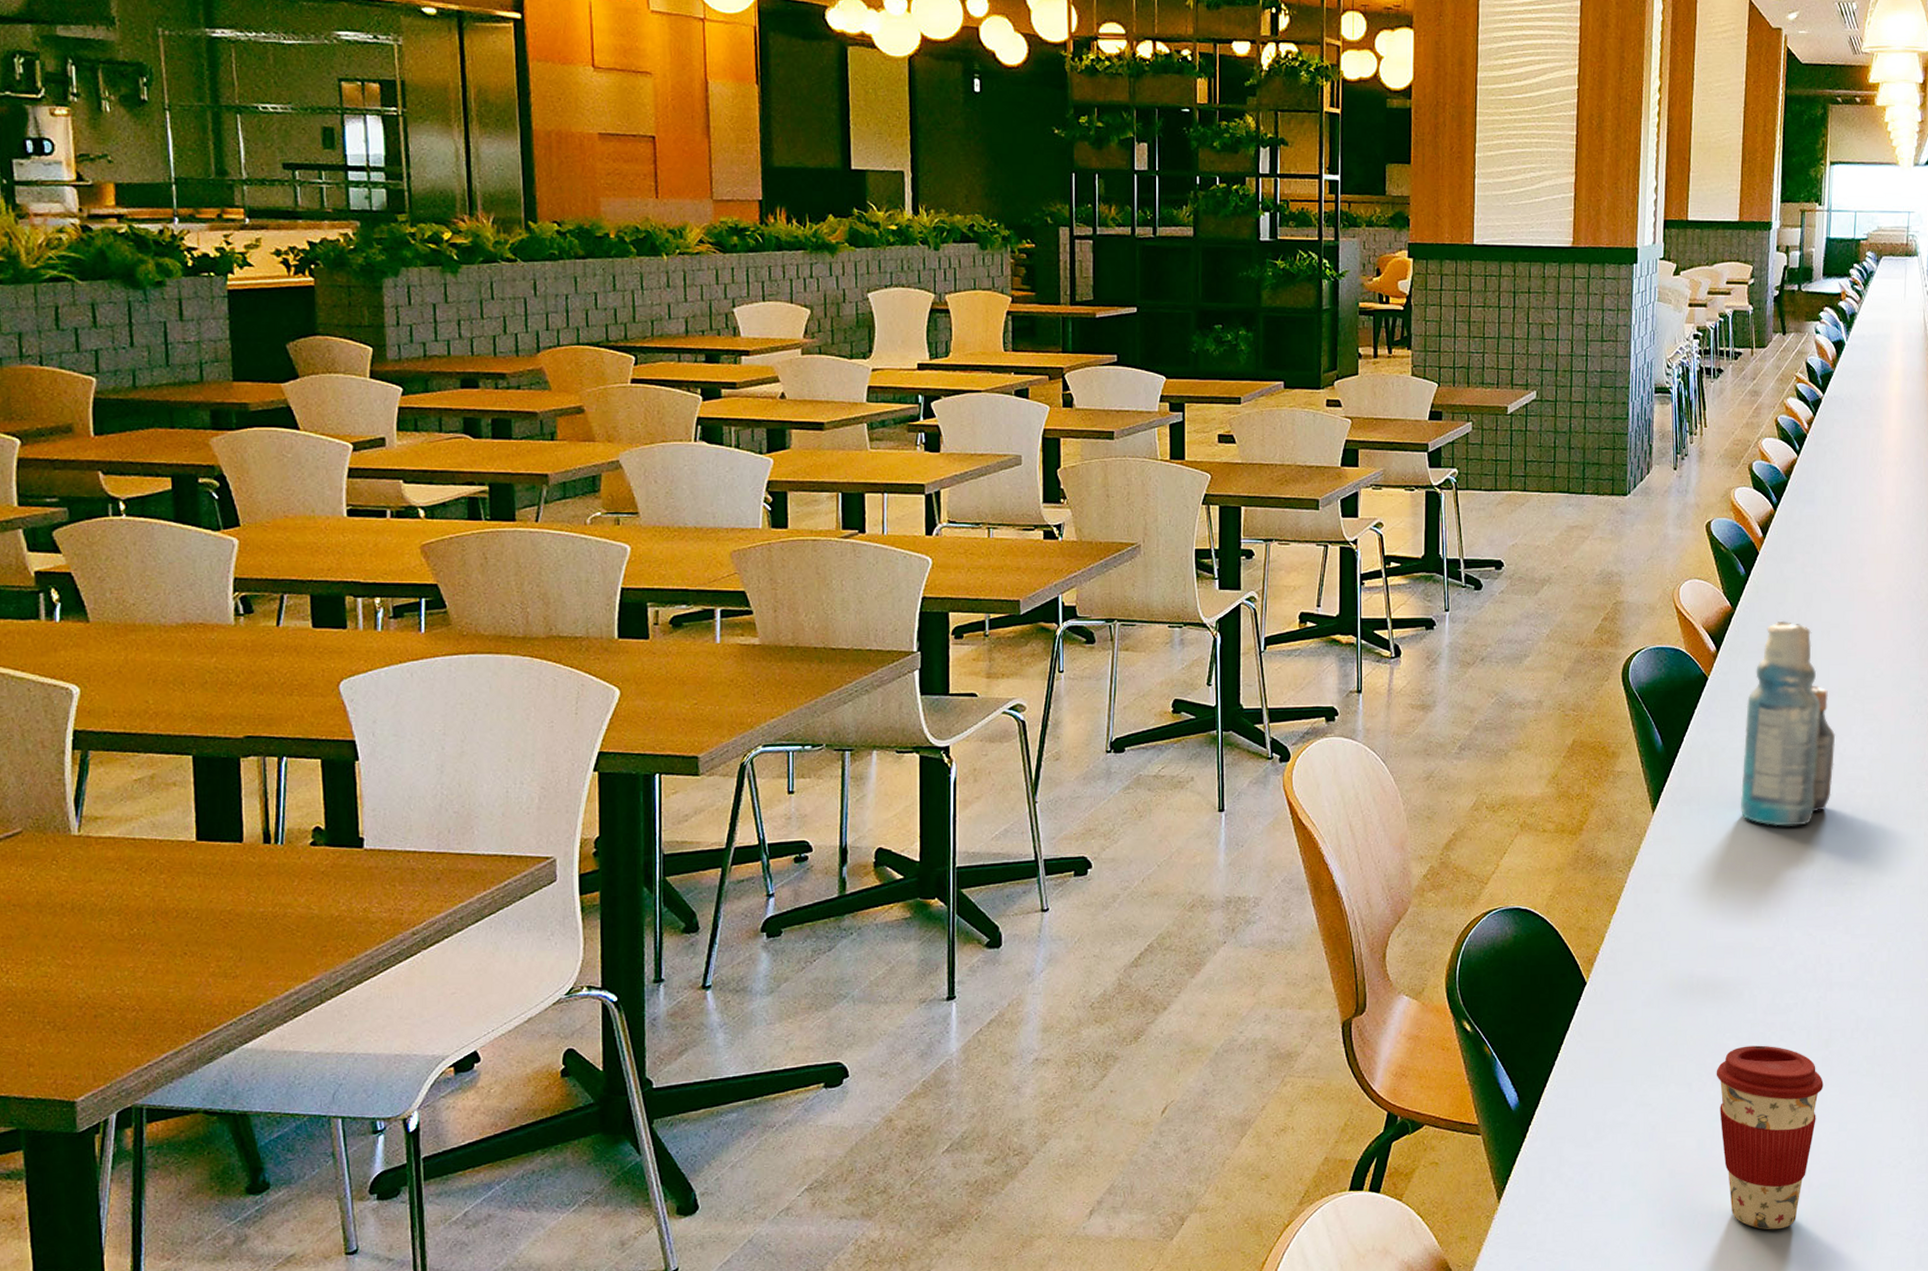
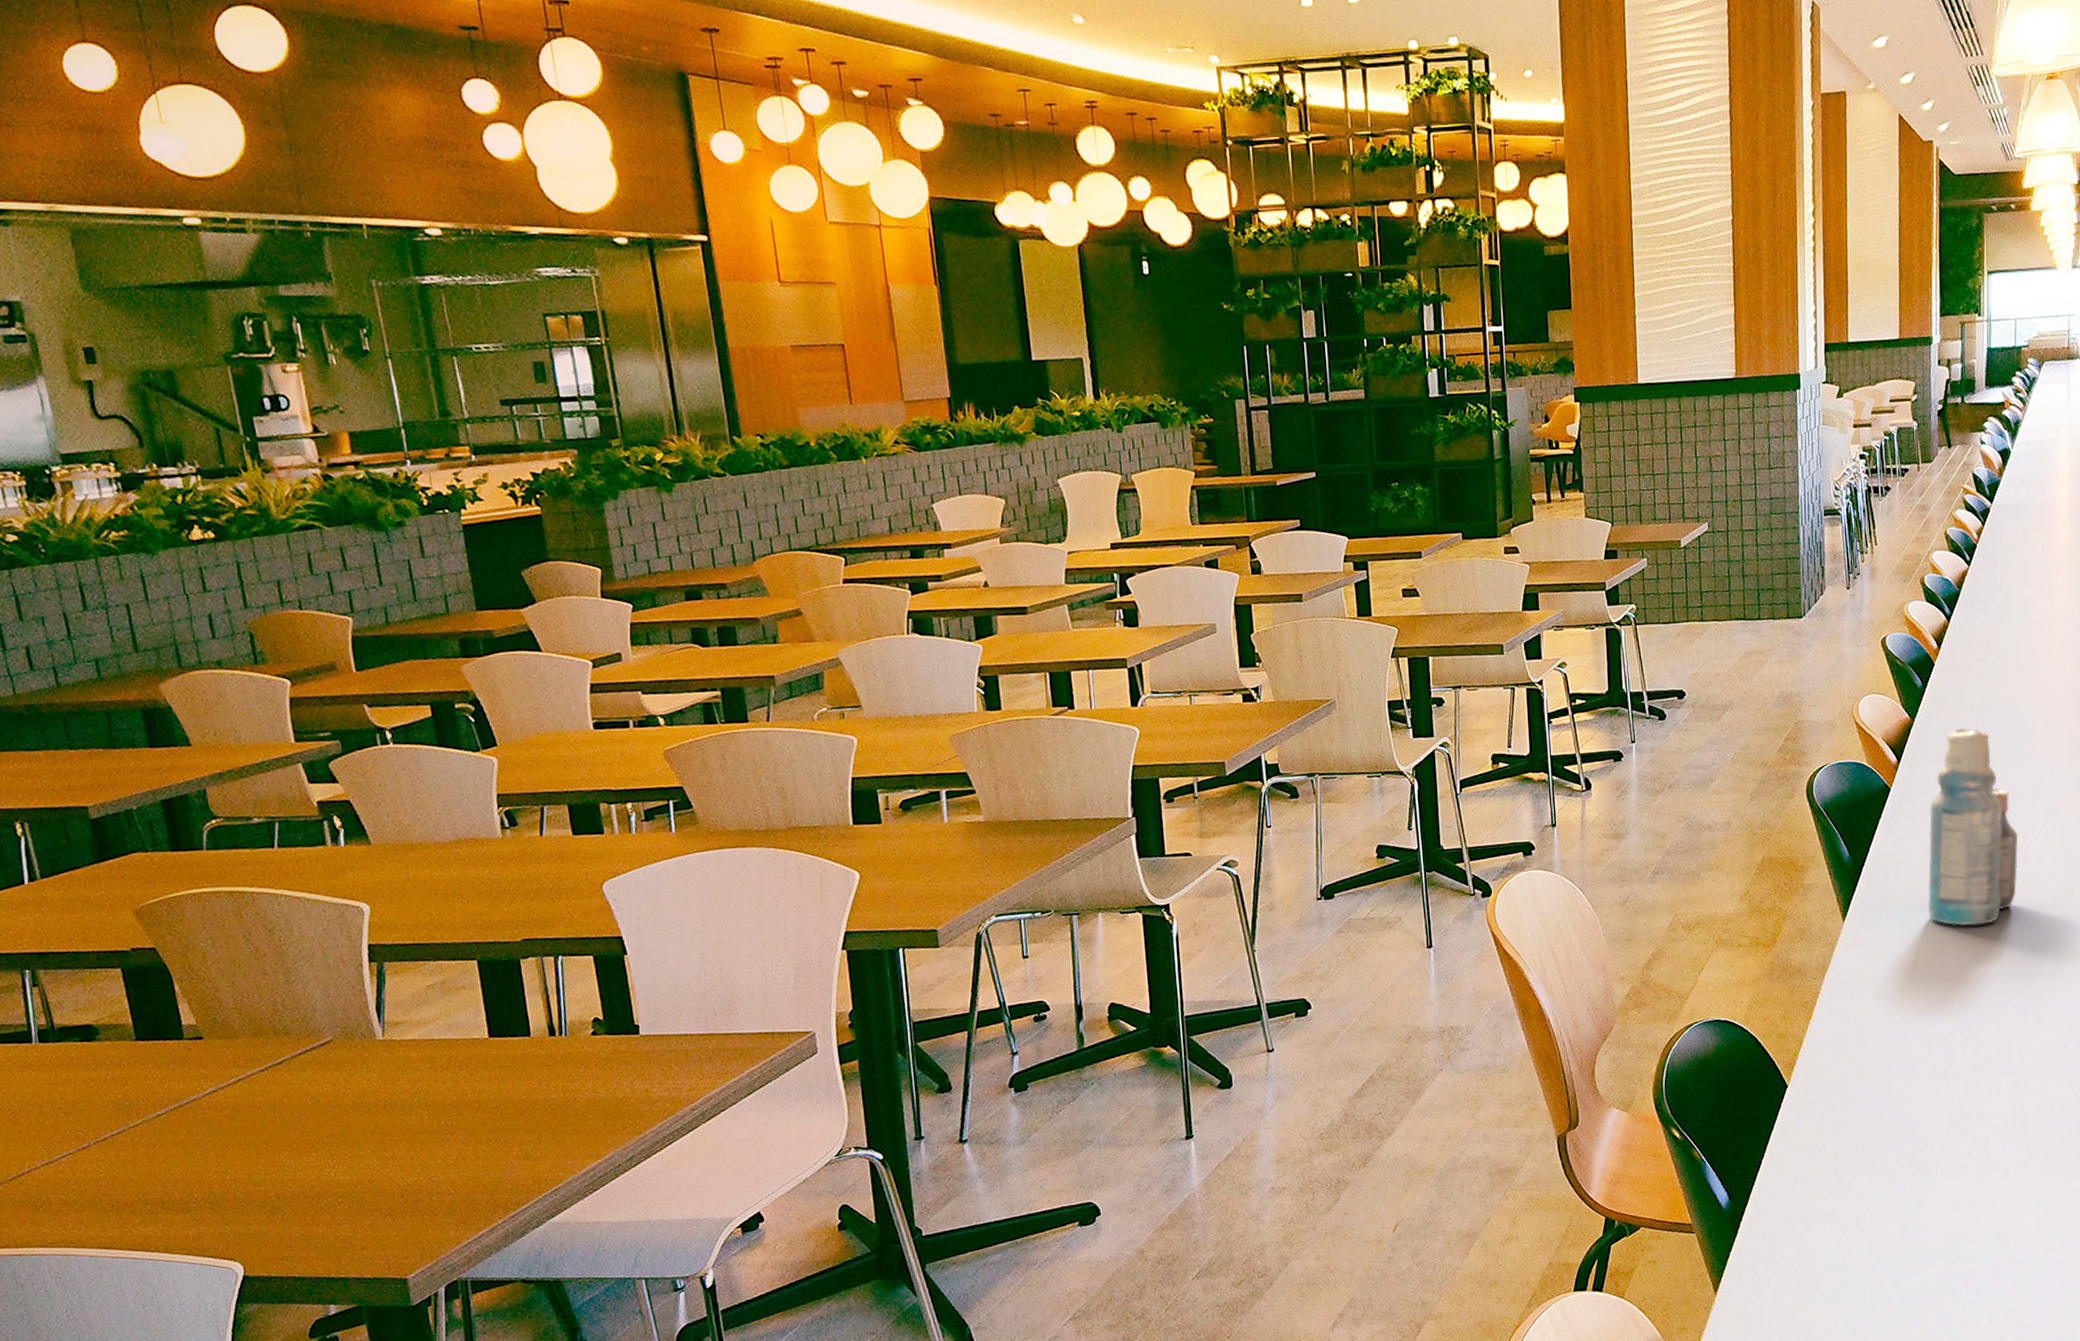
coffee cup: present [1716,1045,1824,1230] -> none [1916,1133,2021,1305]

